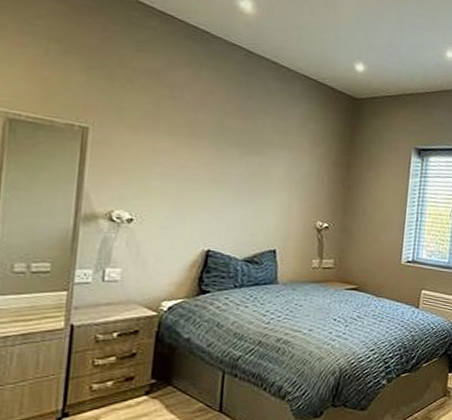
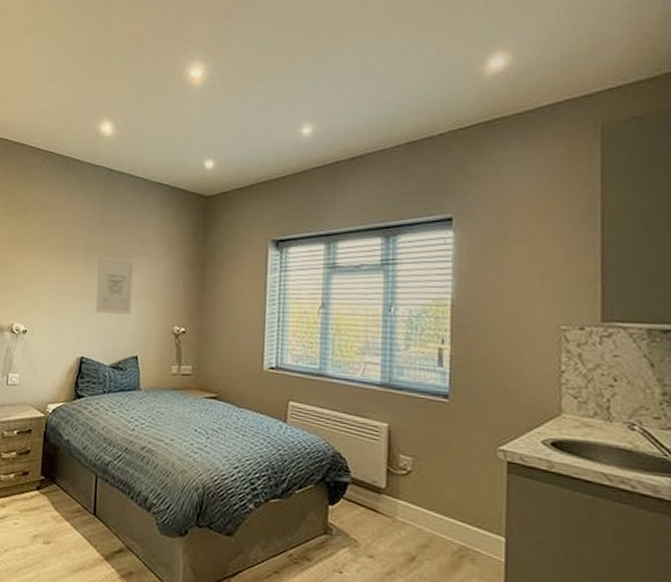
wall art: none [227,144,275,208] -> present [95,257,134,315]

